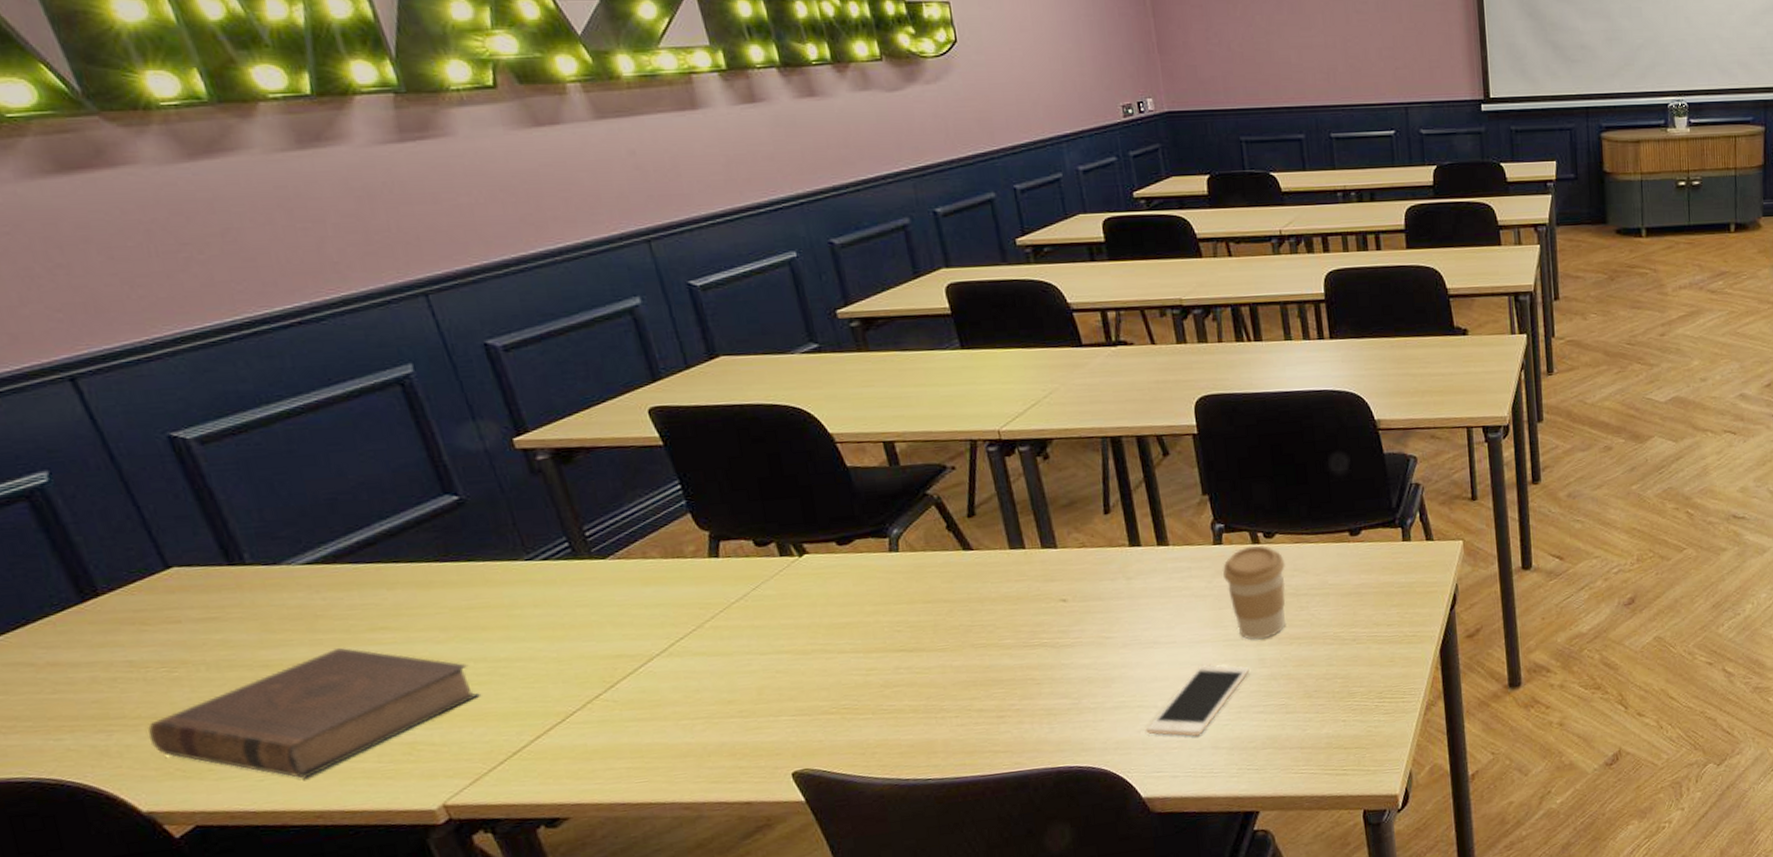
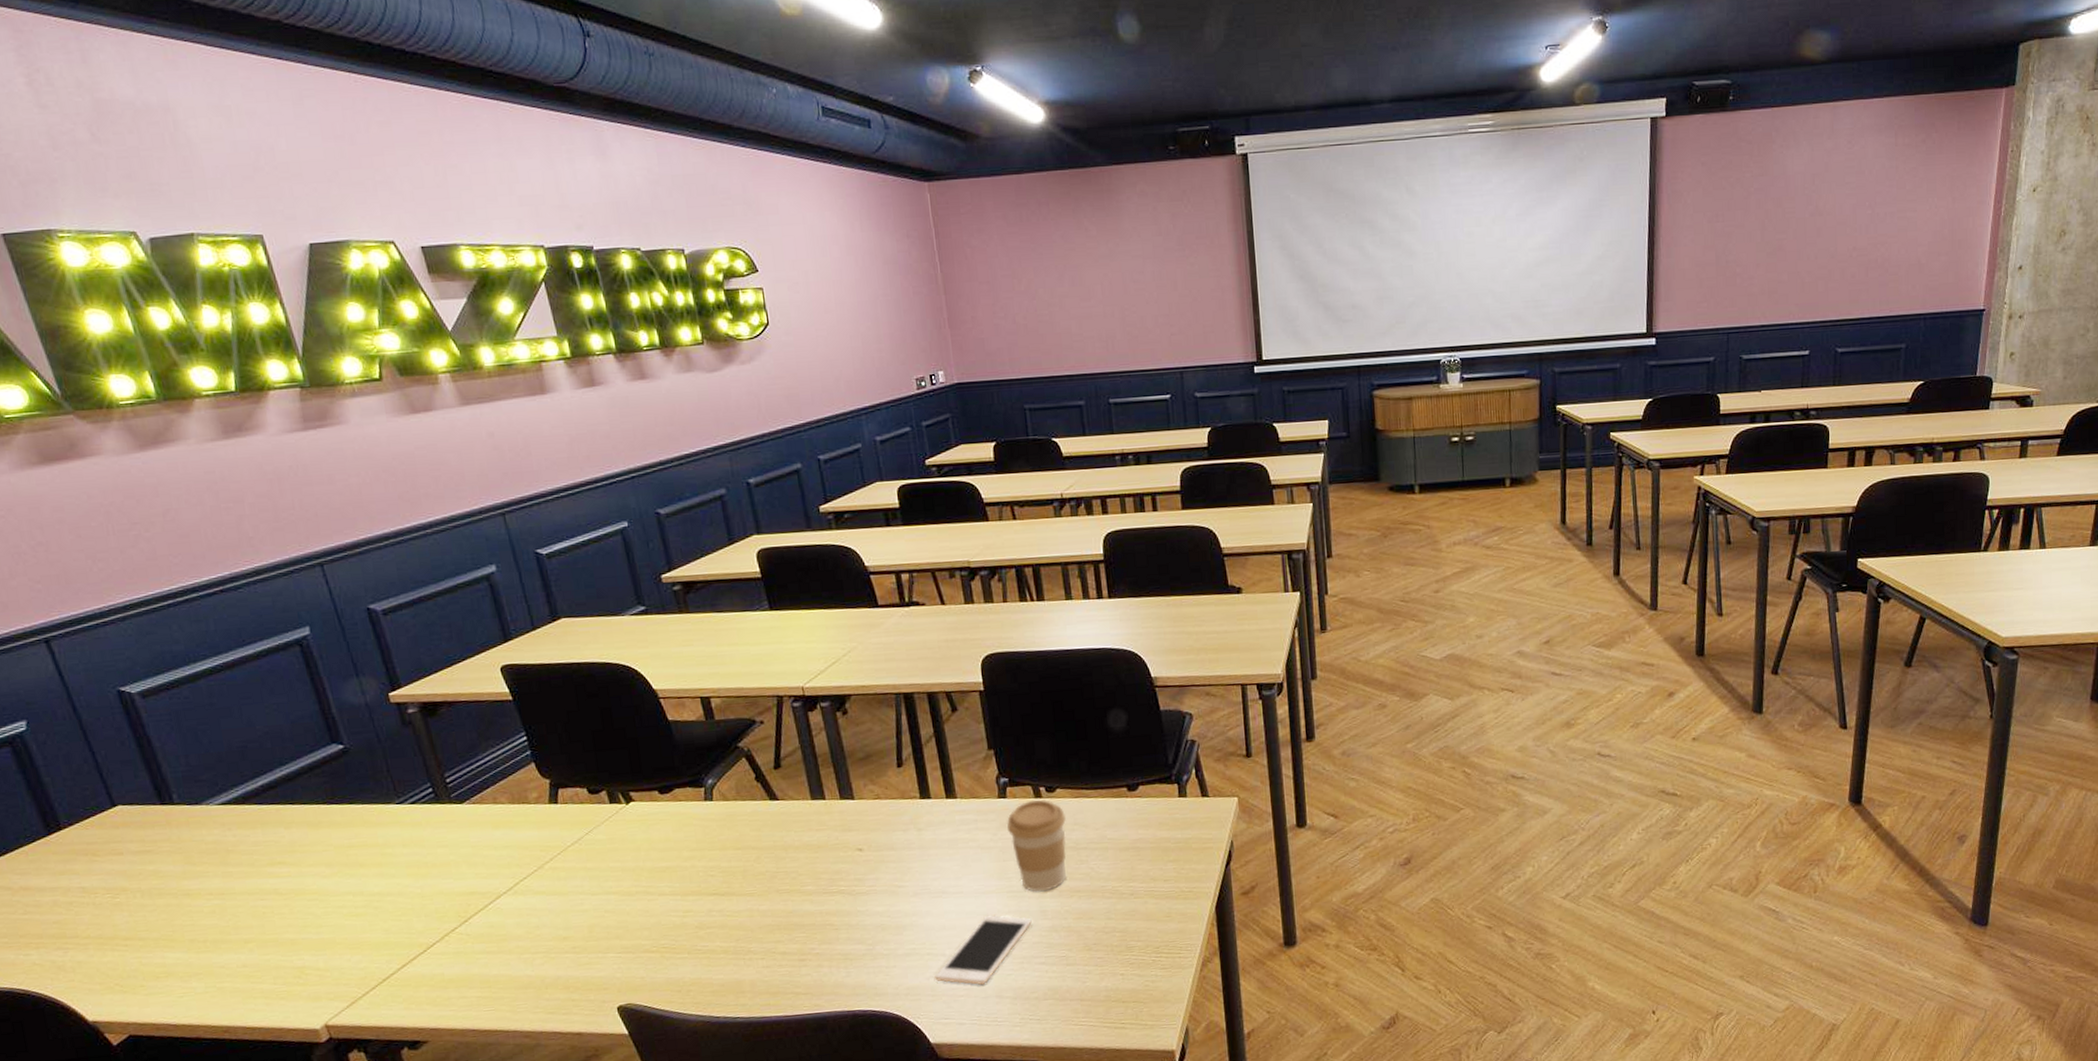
book: present [148,647,480,779] -> none [95,879,357,996]

